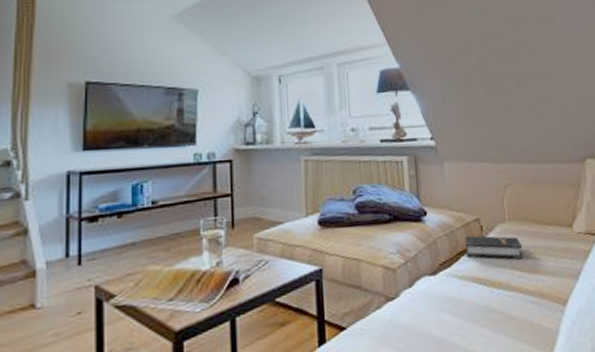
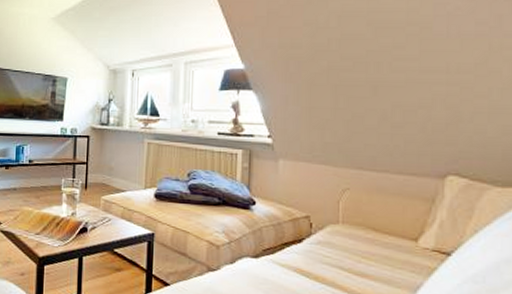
hardback book: present [464,235,523,260] -> none [291,230,355,262]

